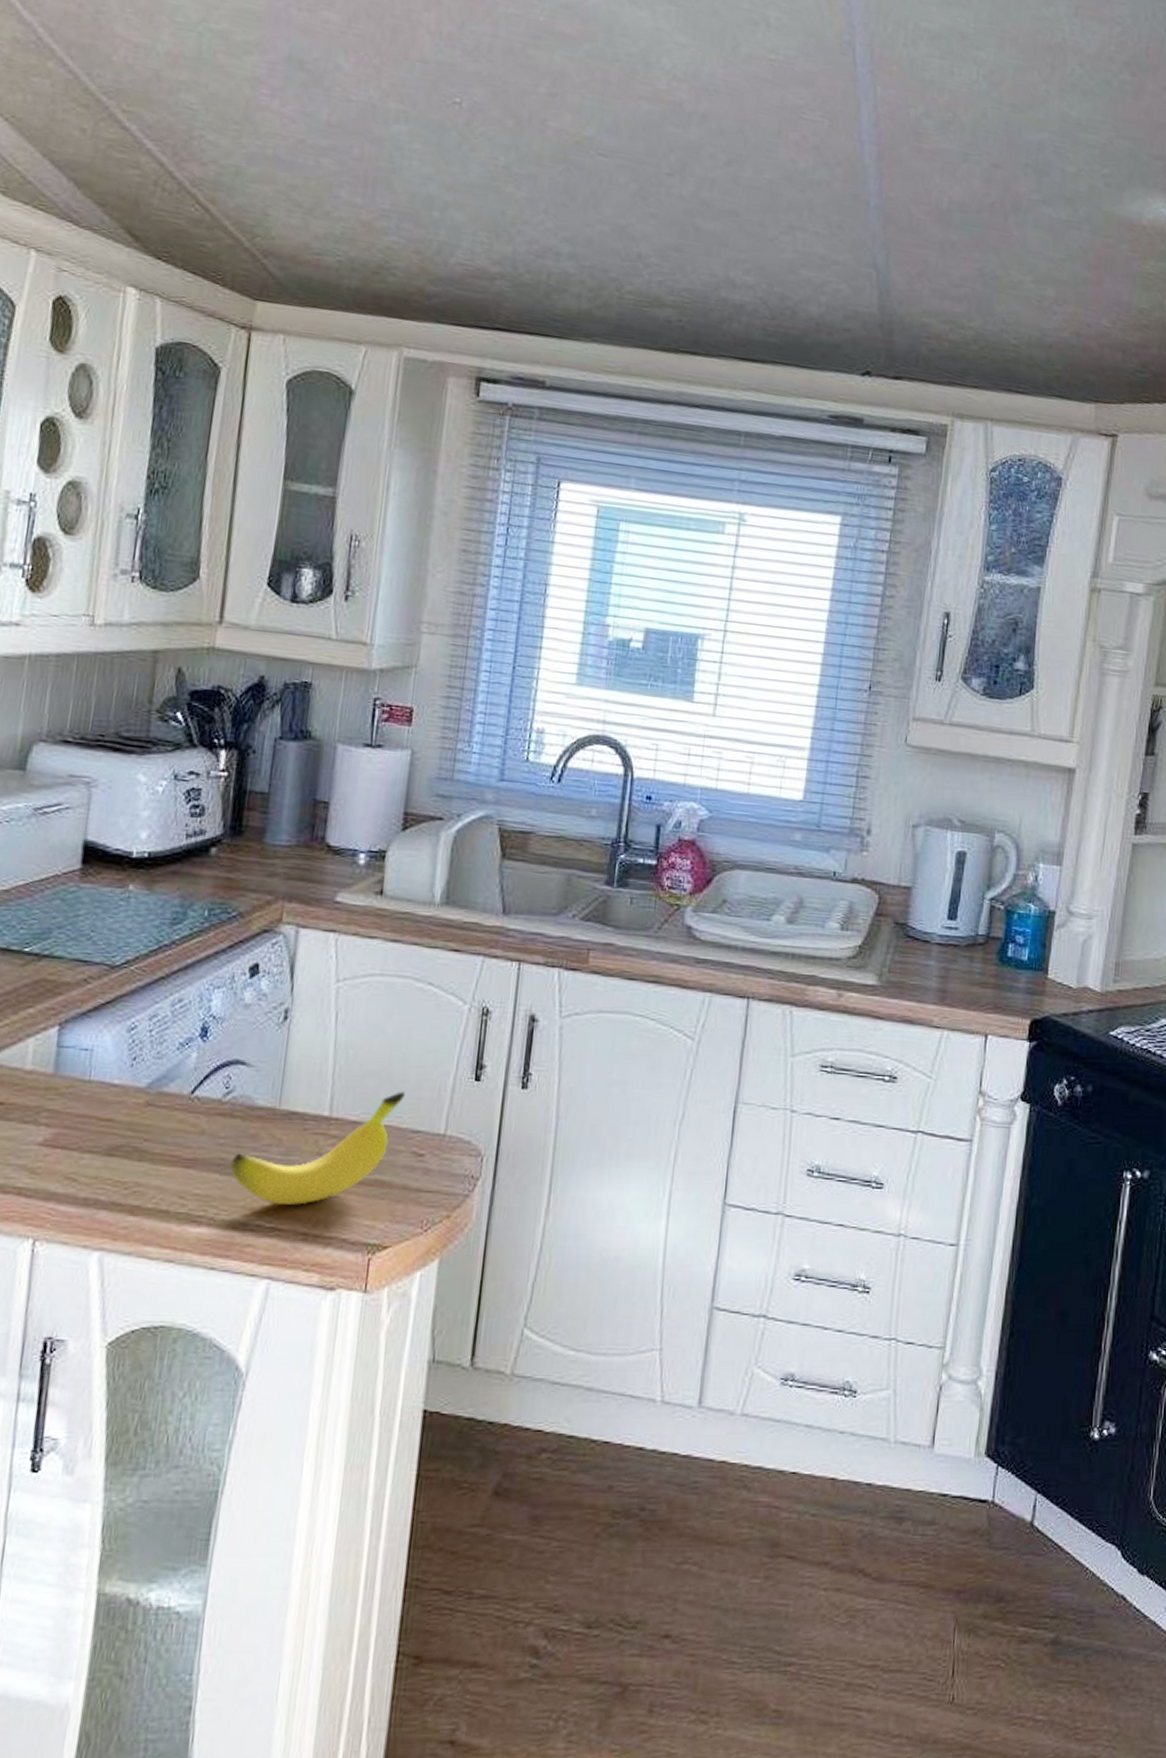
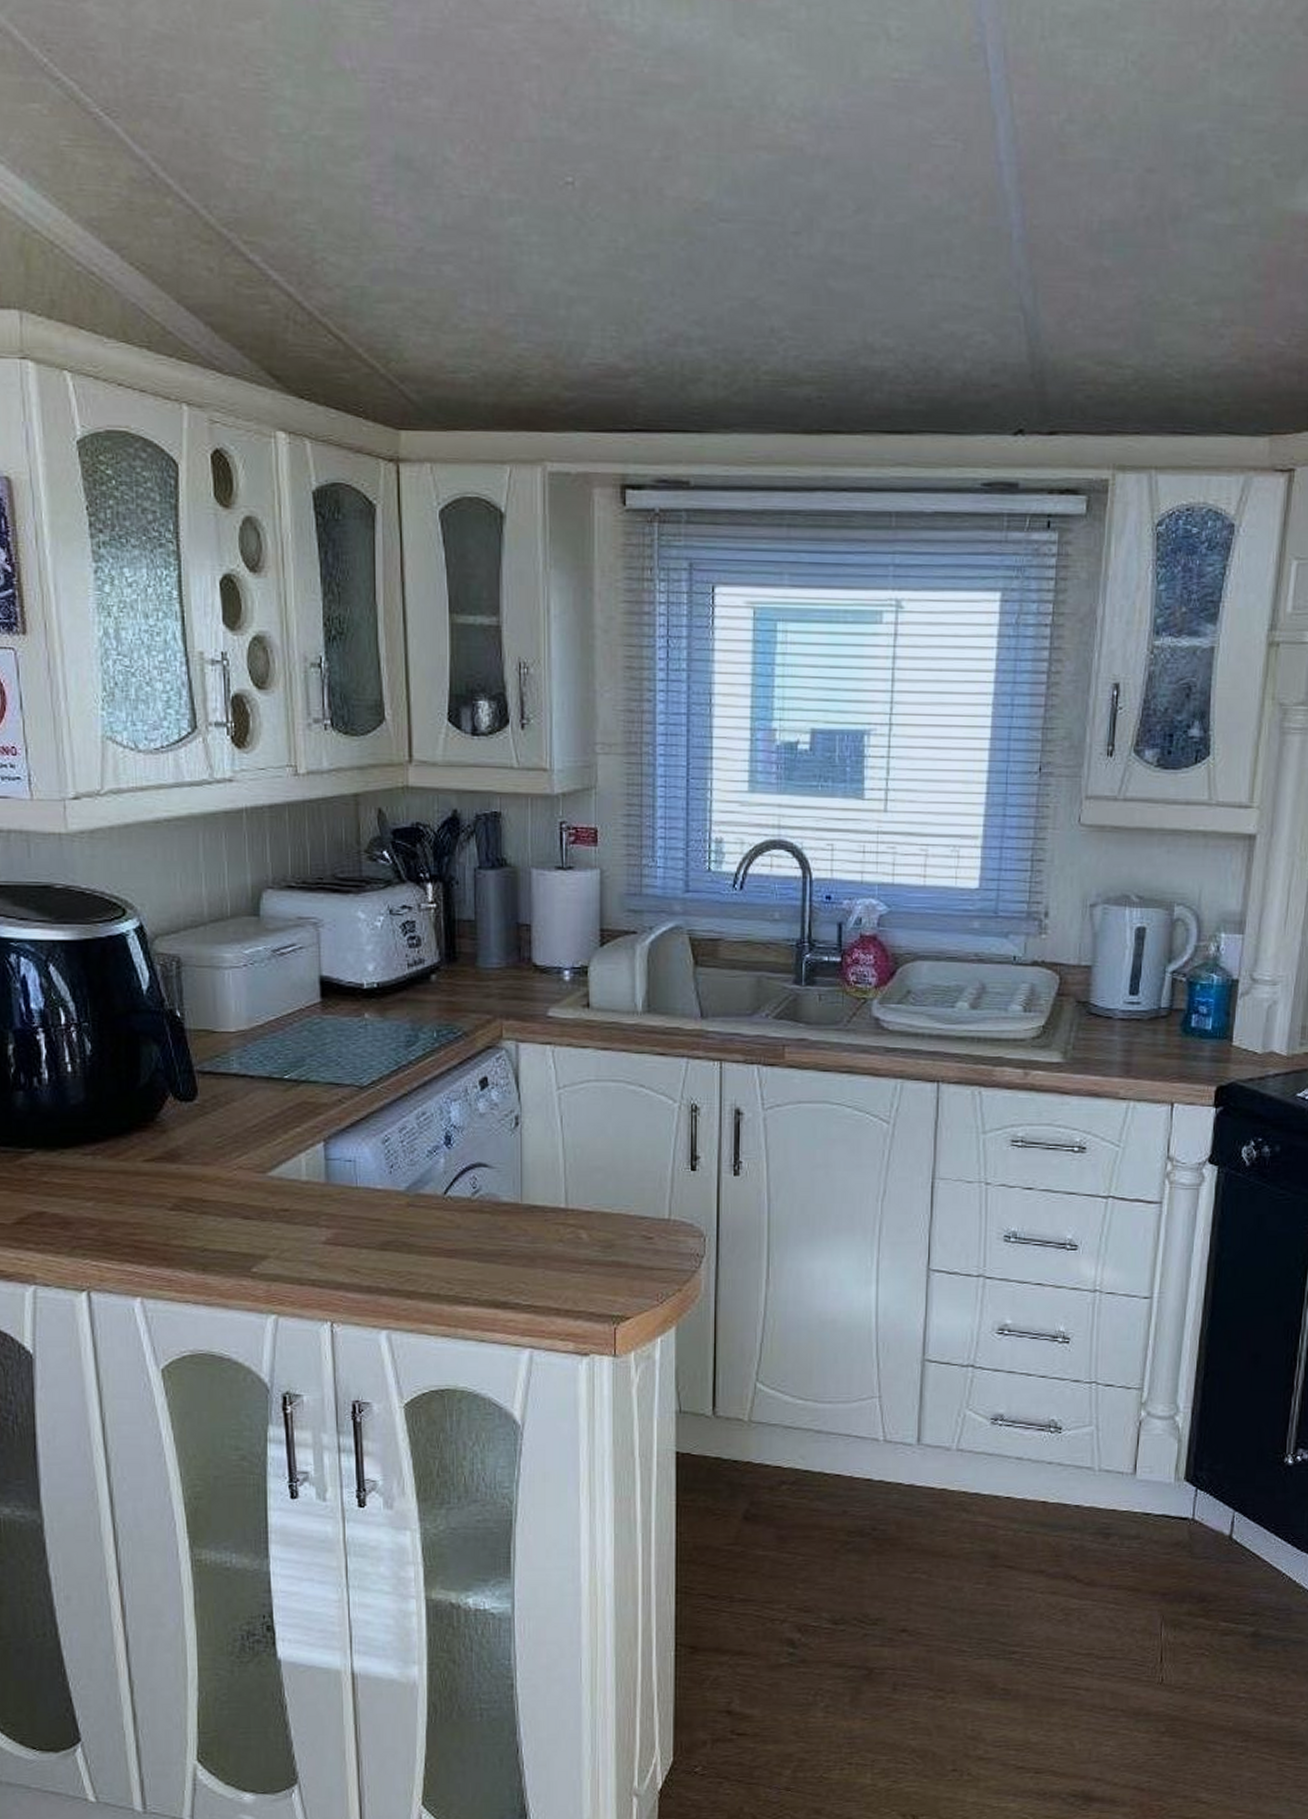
banana: present [230,1091,405,1205] -> none [486,1183,630,1285]

